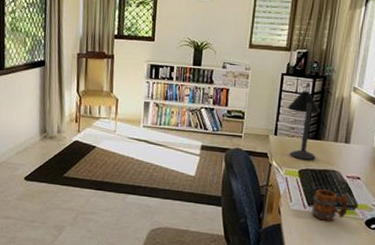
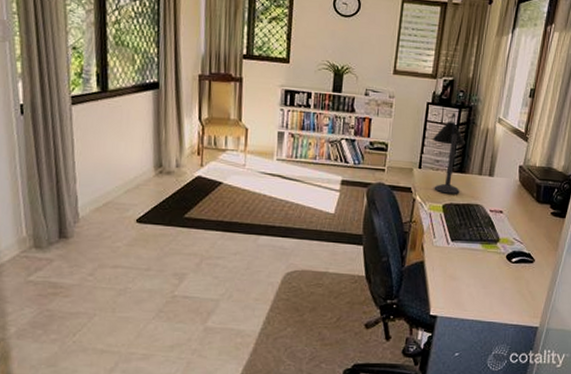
mug: present [311,189,348,221] -> none [454,224,491,257]

